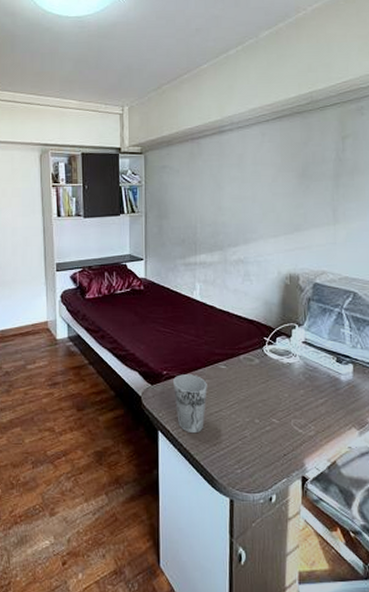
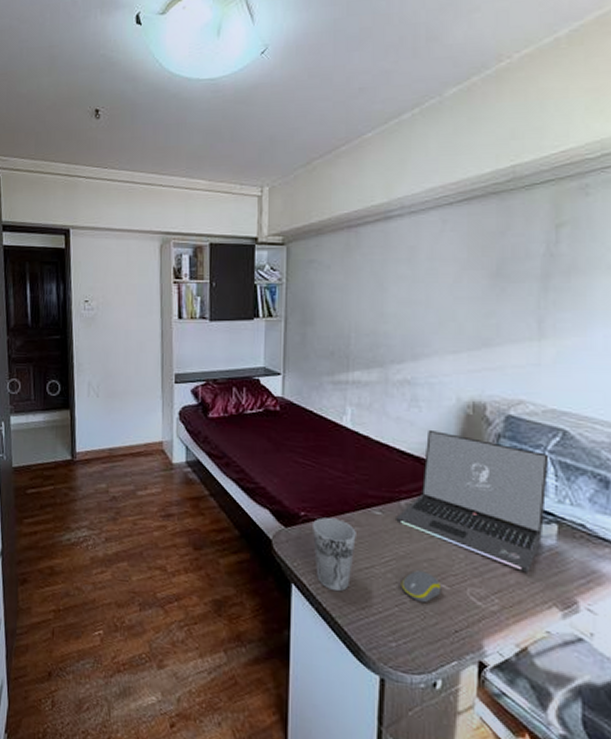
laptop: none [237,297,345,404] -> present [396,429,549,573]
computer mouse: none [242,410,273,435] -> present [401,570,442,603]

